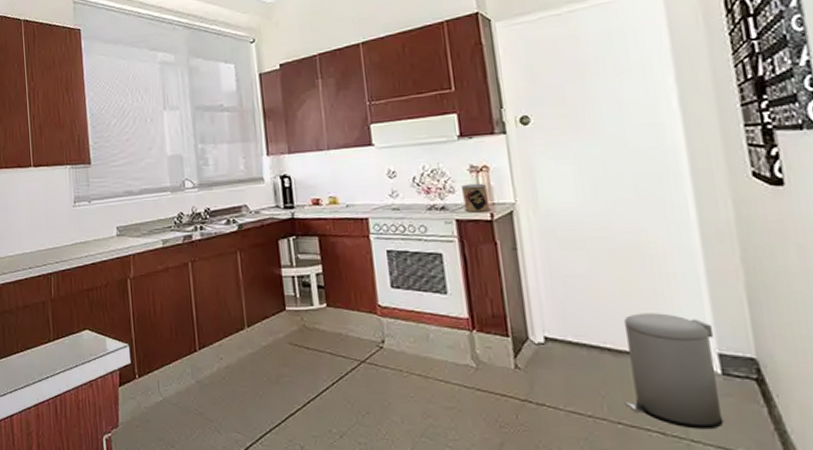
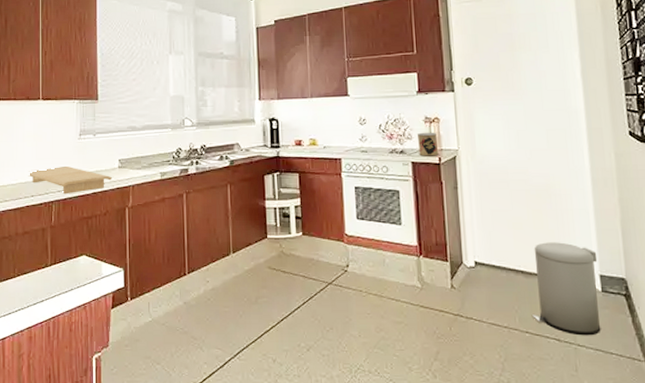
cutting board: none [25,236,112,266] -> present [29,166,113,195]

